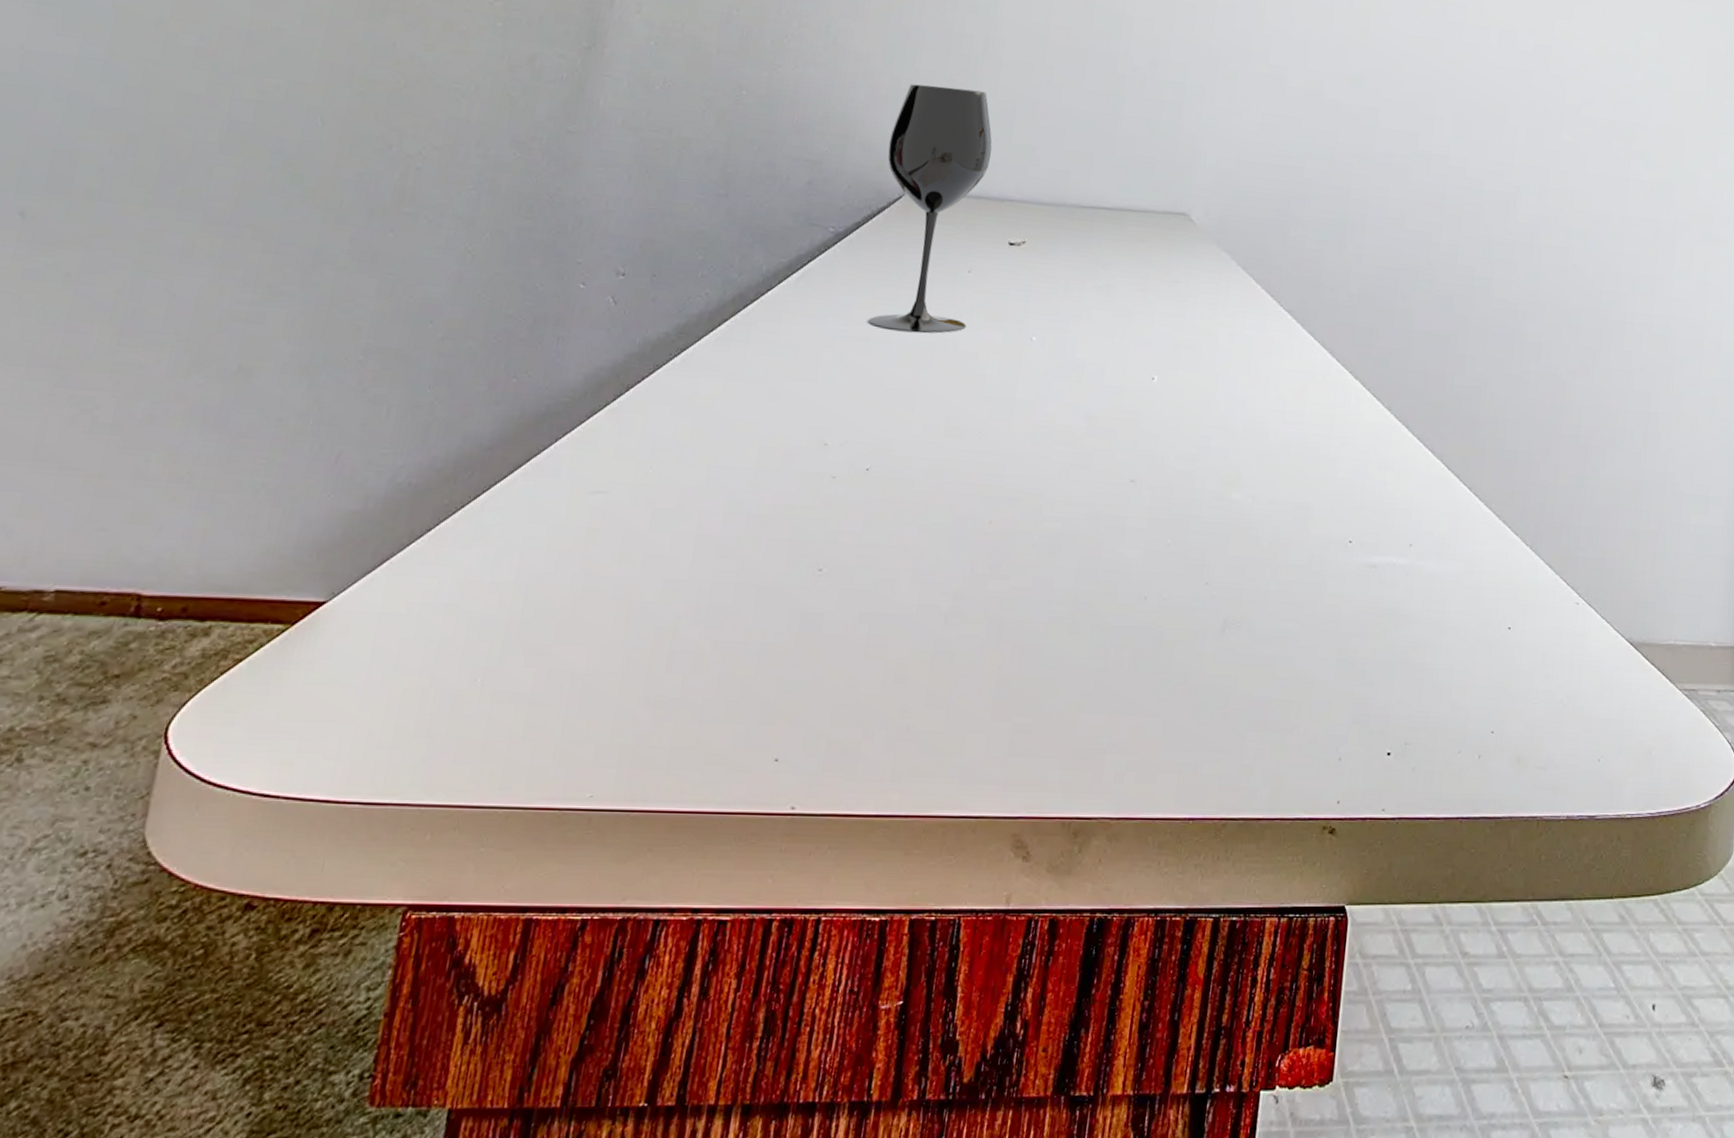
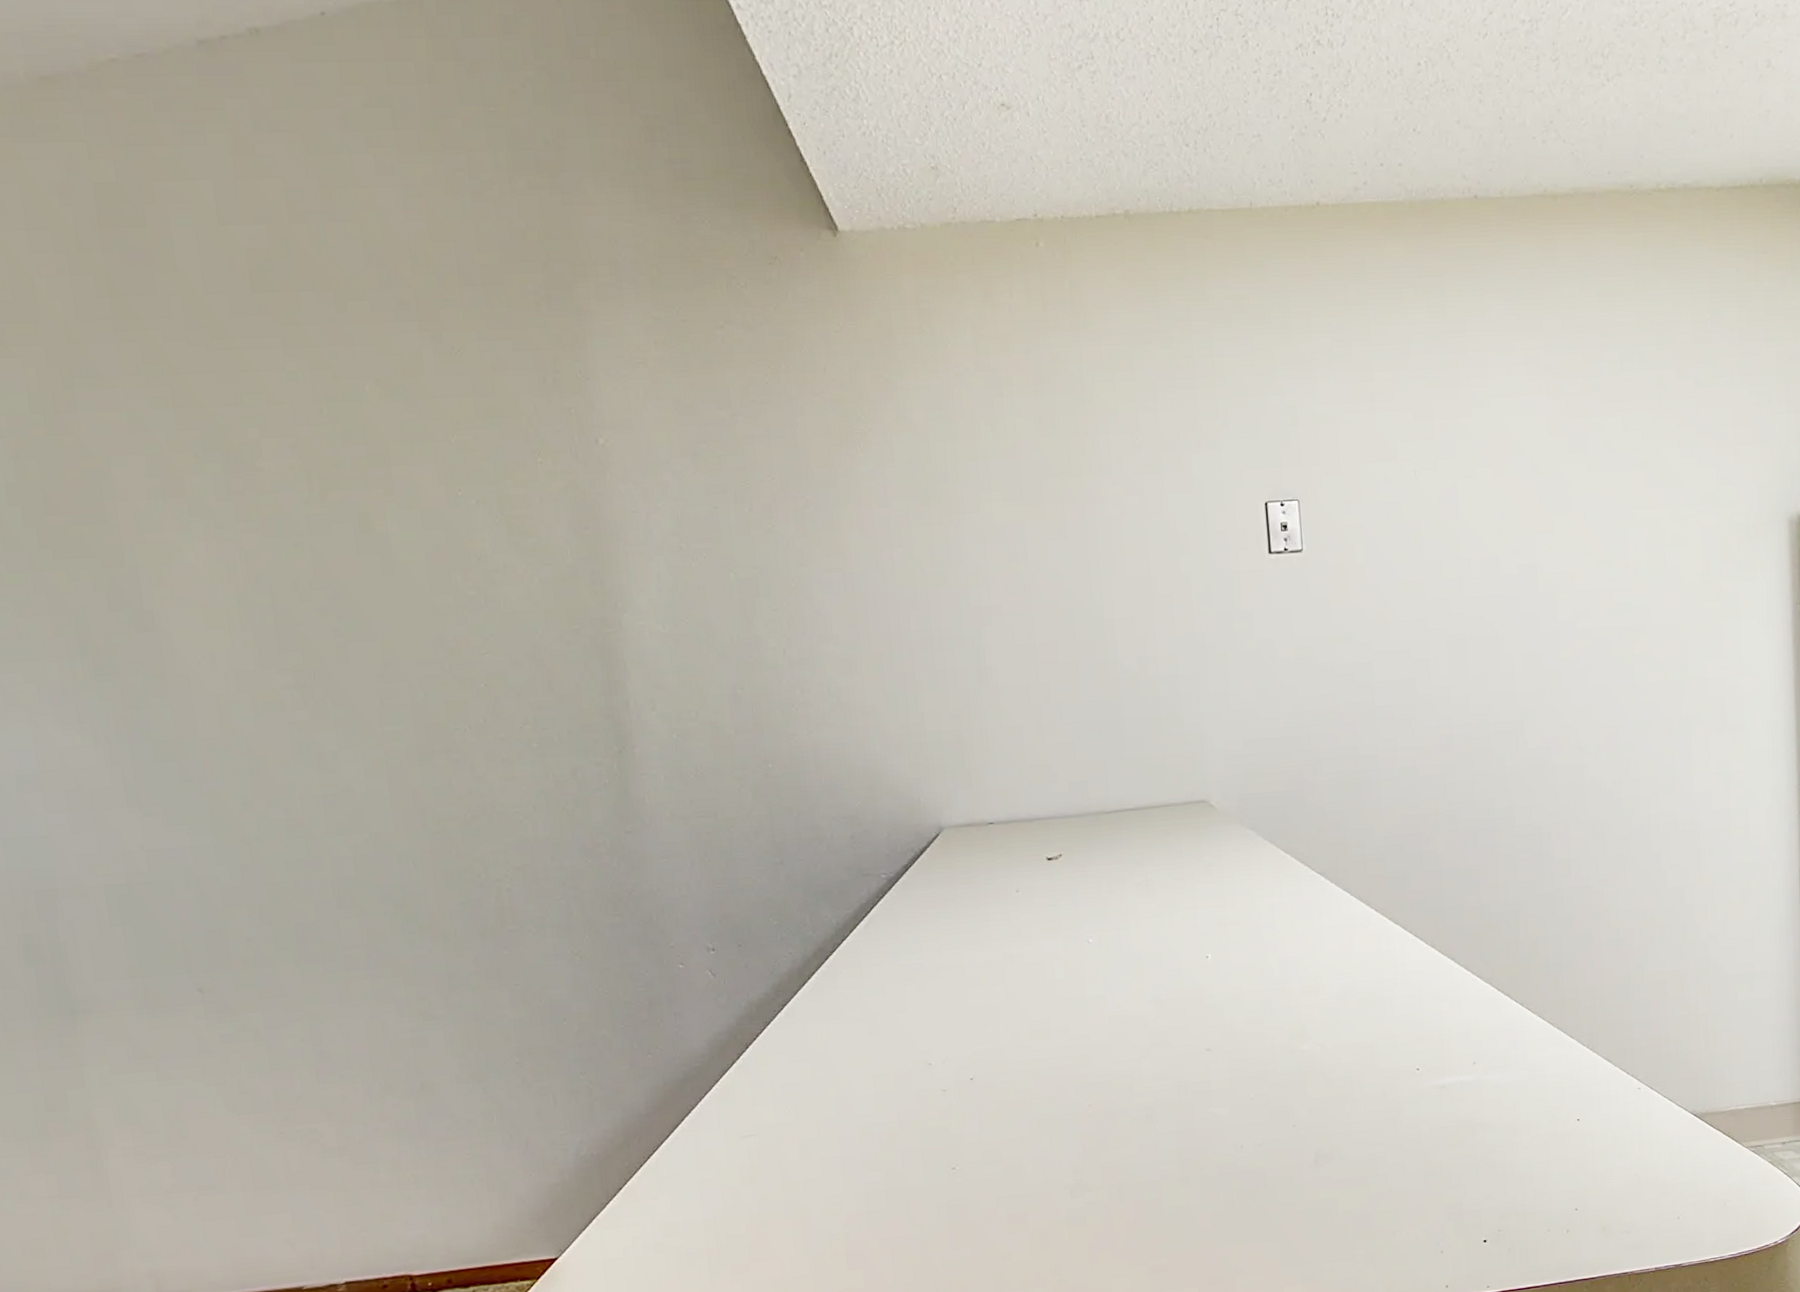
wineglass: present [865,84,993,334] -> none [913,721,1028,957]

